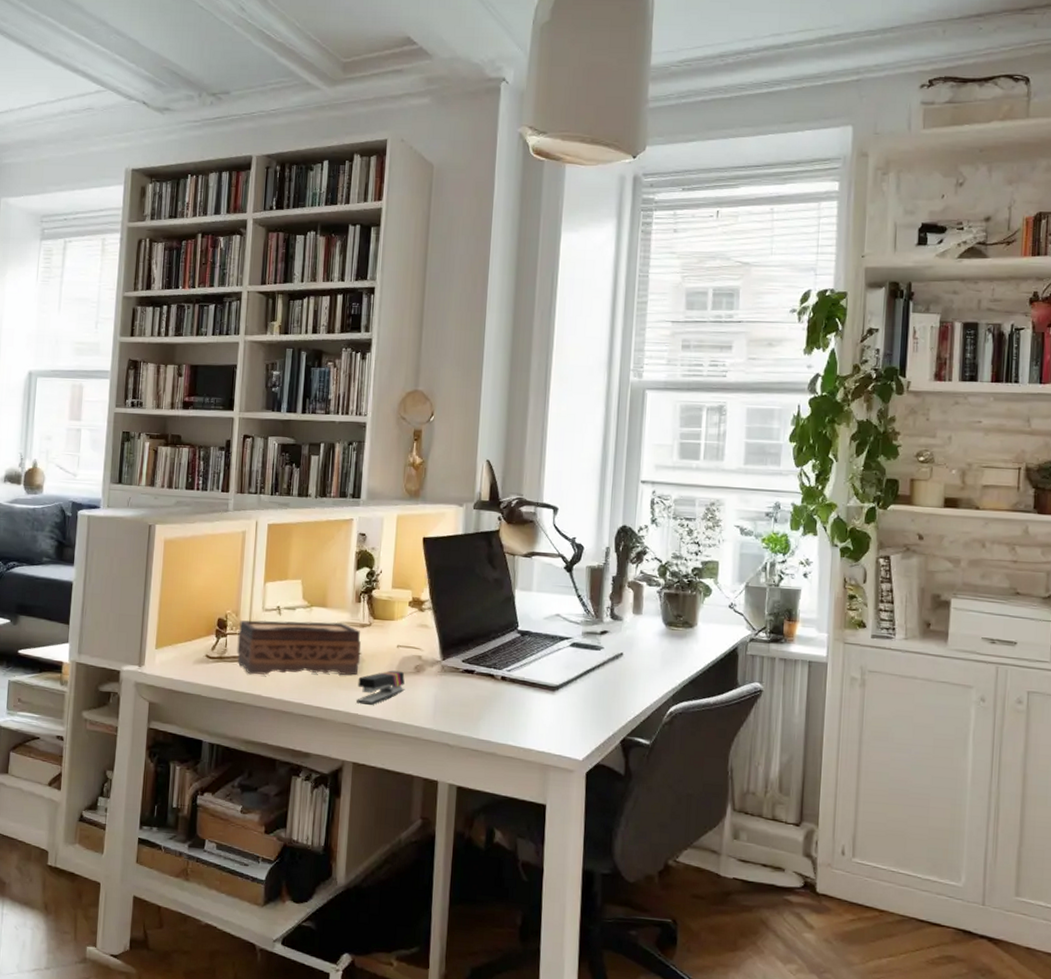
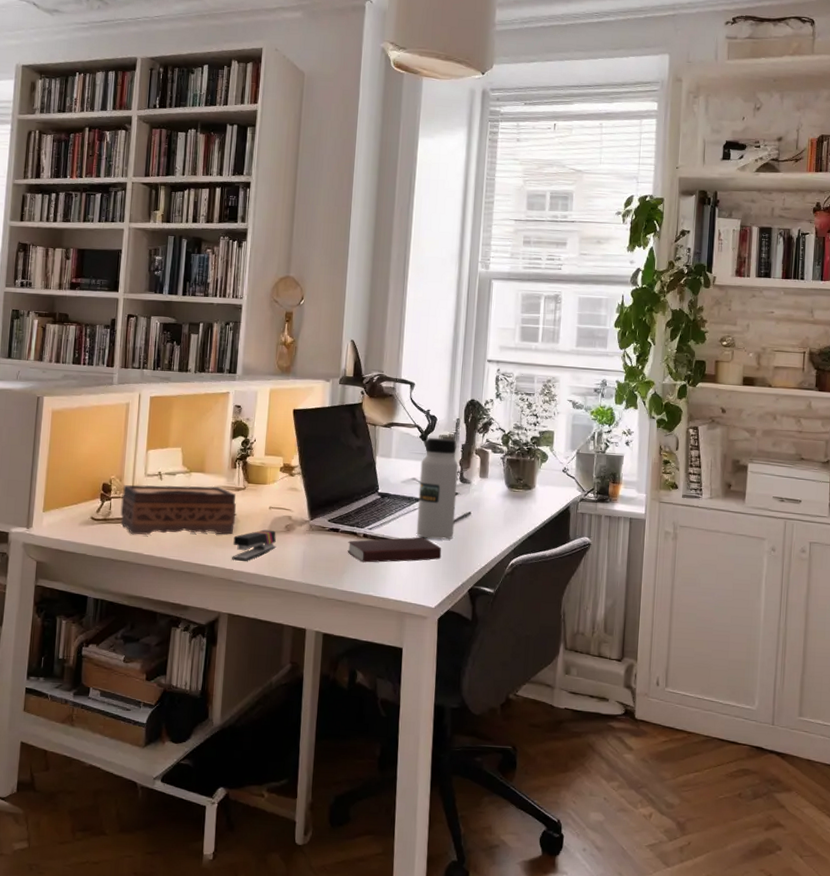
book: none [483,680,590,709] -> present [347,537,442,563]
water bottle: none [560,568,609,684] -> present [416,437,459,540]

